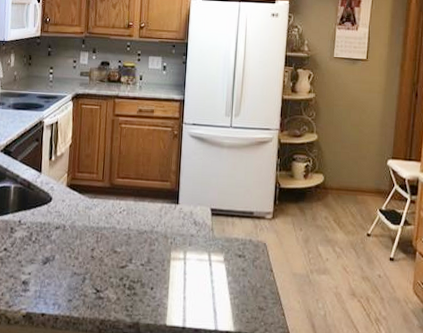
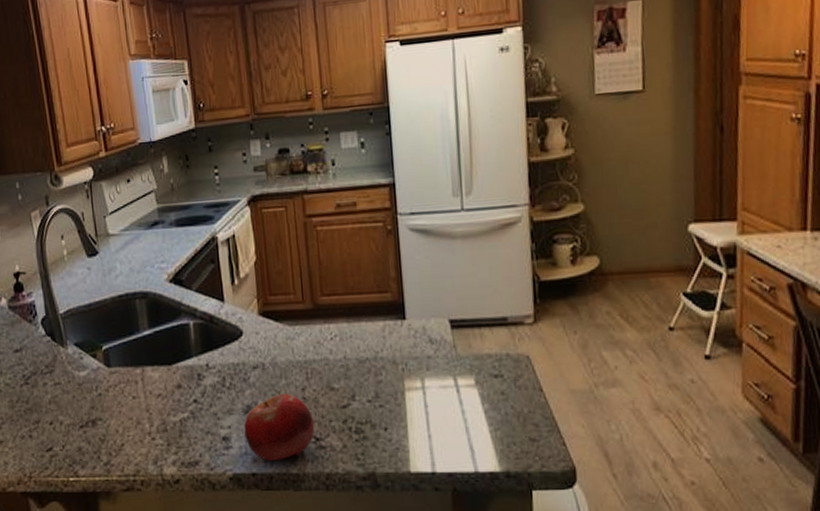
fruit: none [41,251,98,306] -> present [244,393,315,462]

